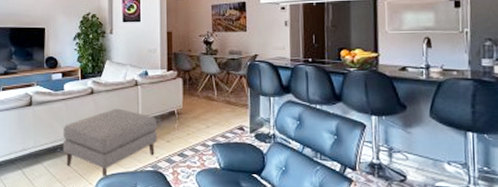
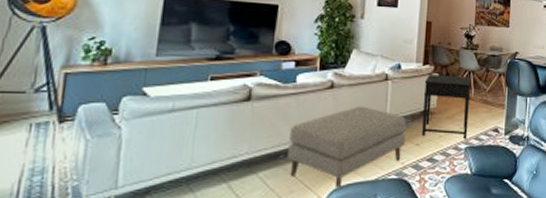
side table: none [169,79,214,137] -> present [422,75,472,140]

